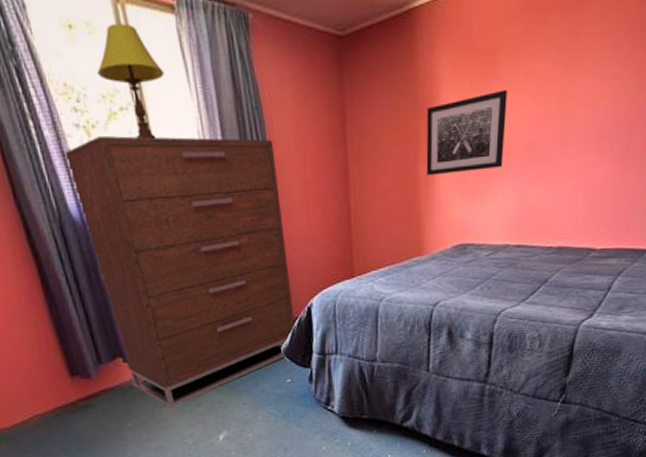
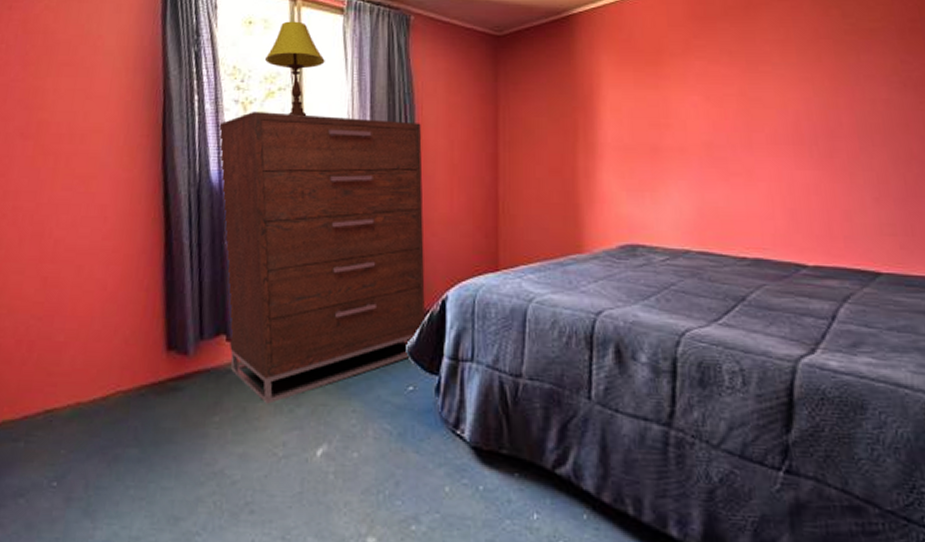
wall art: present [426,90,507,176] -> none [585,88,677,168]

